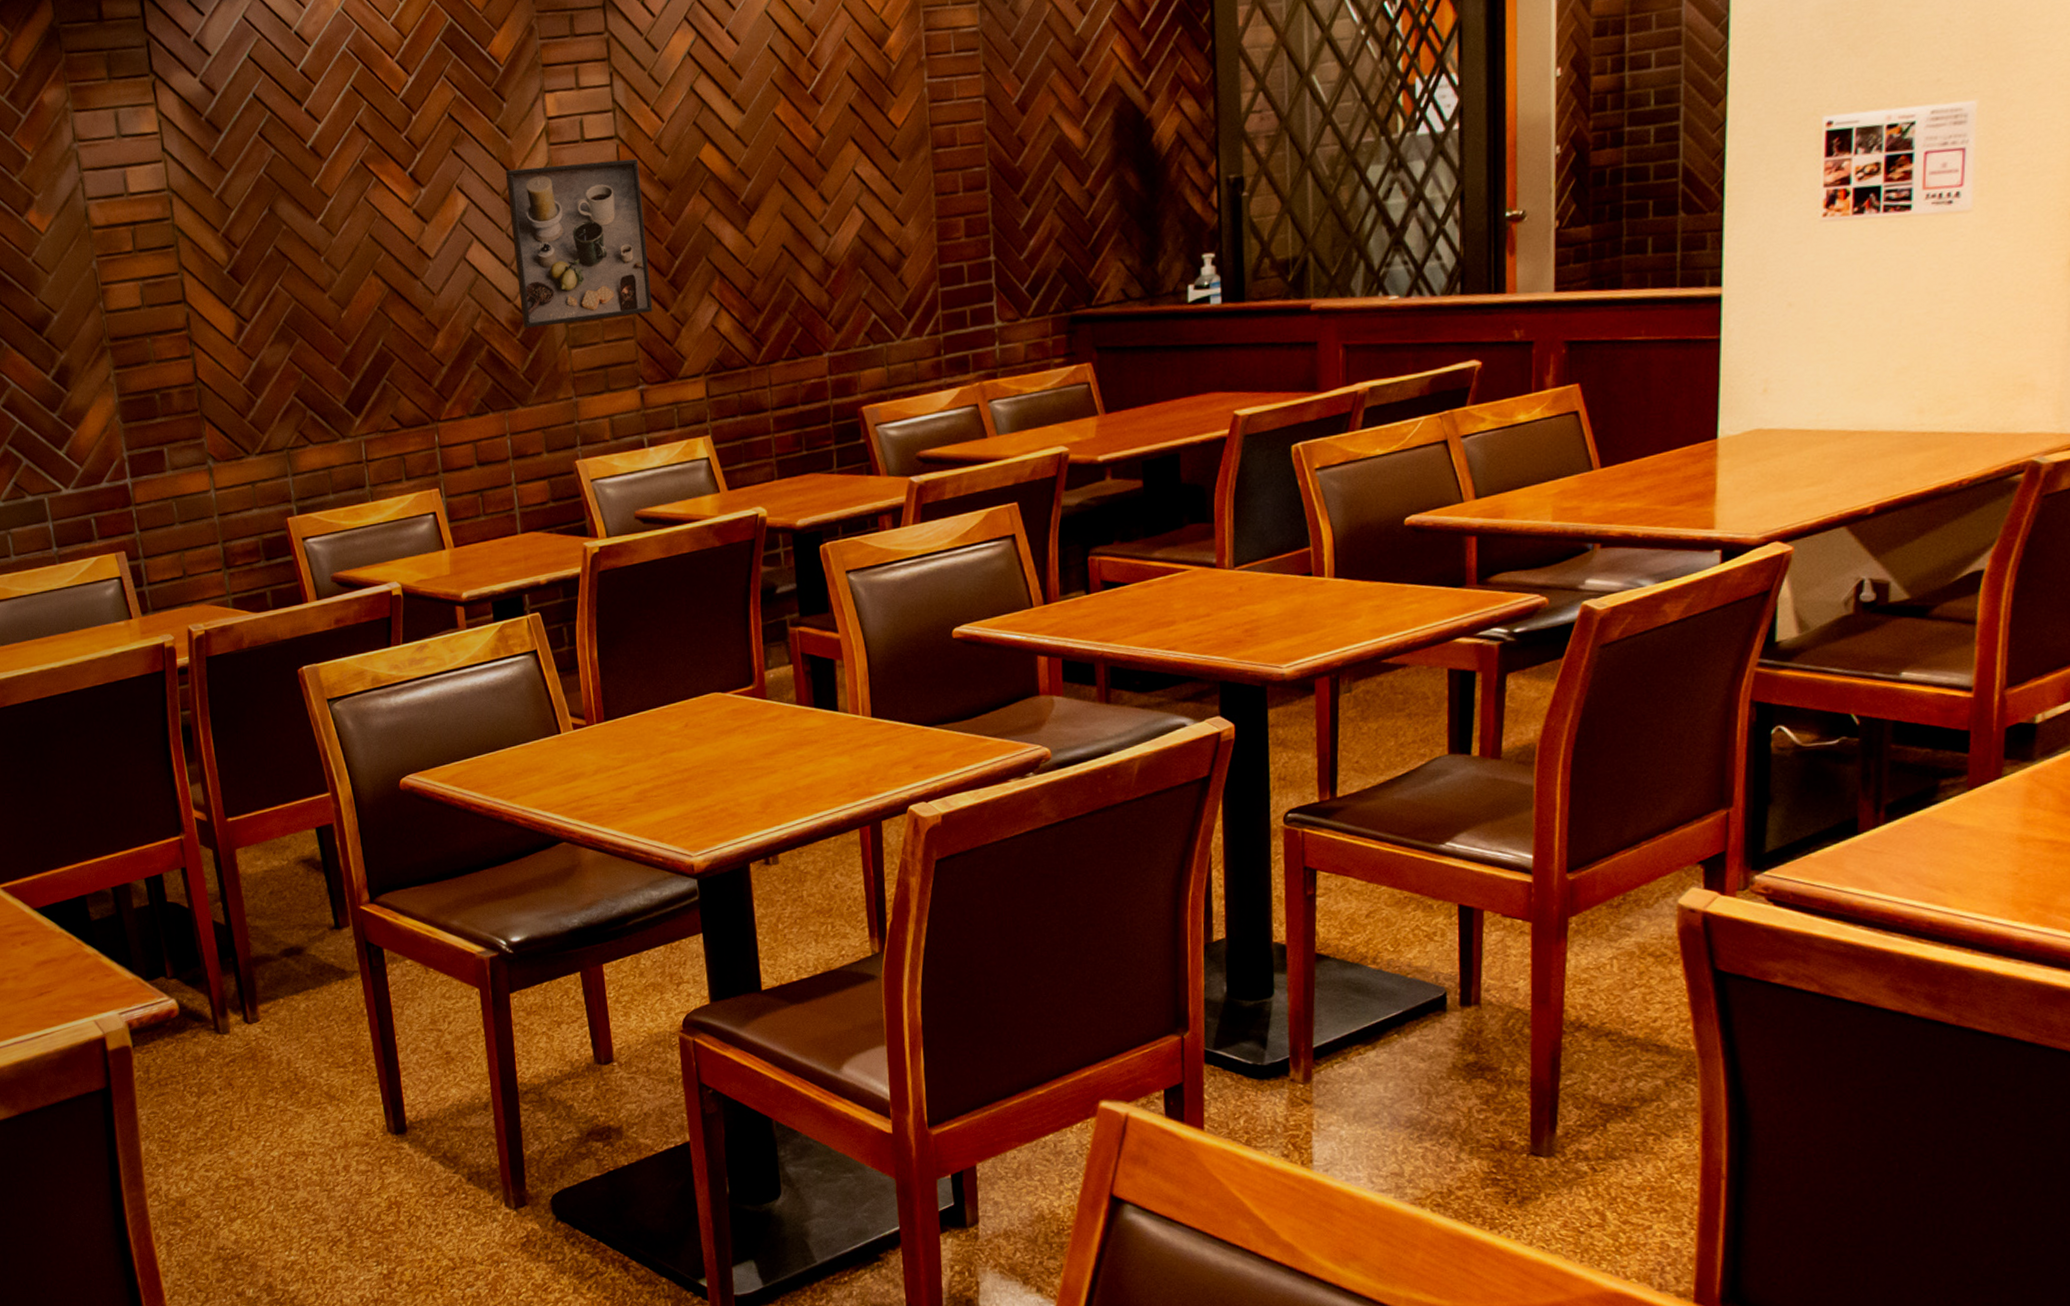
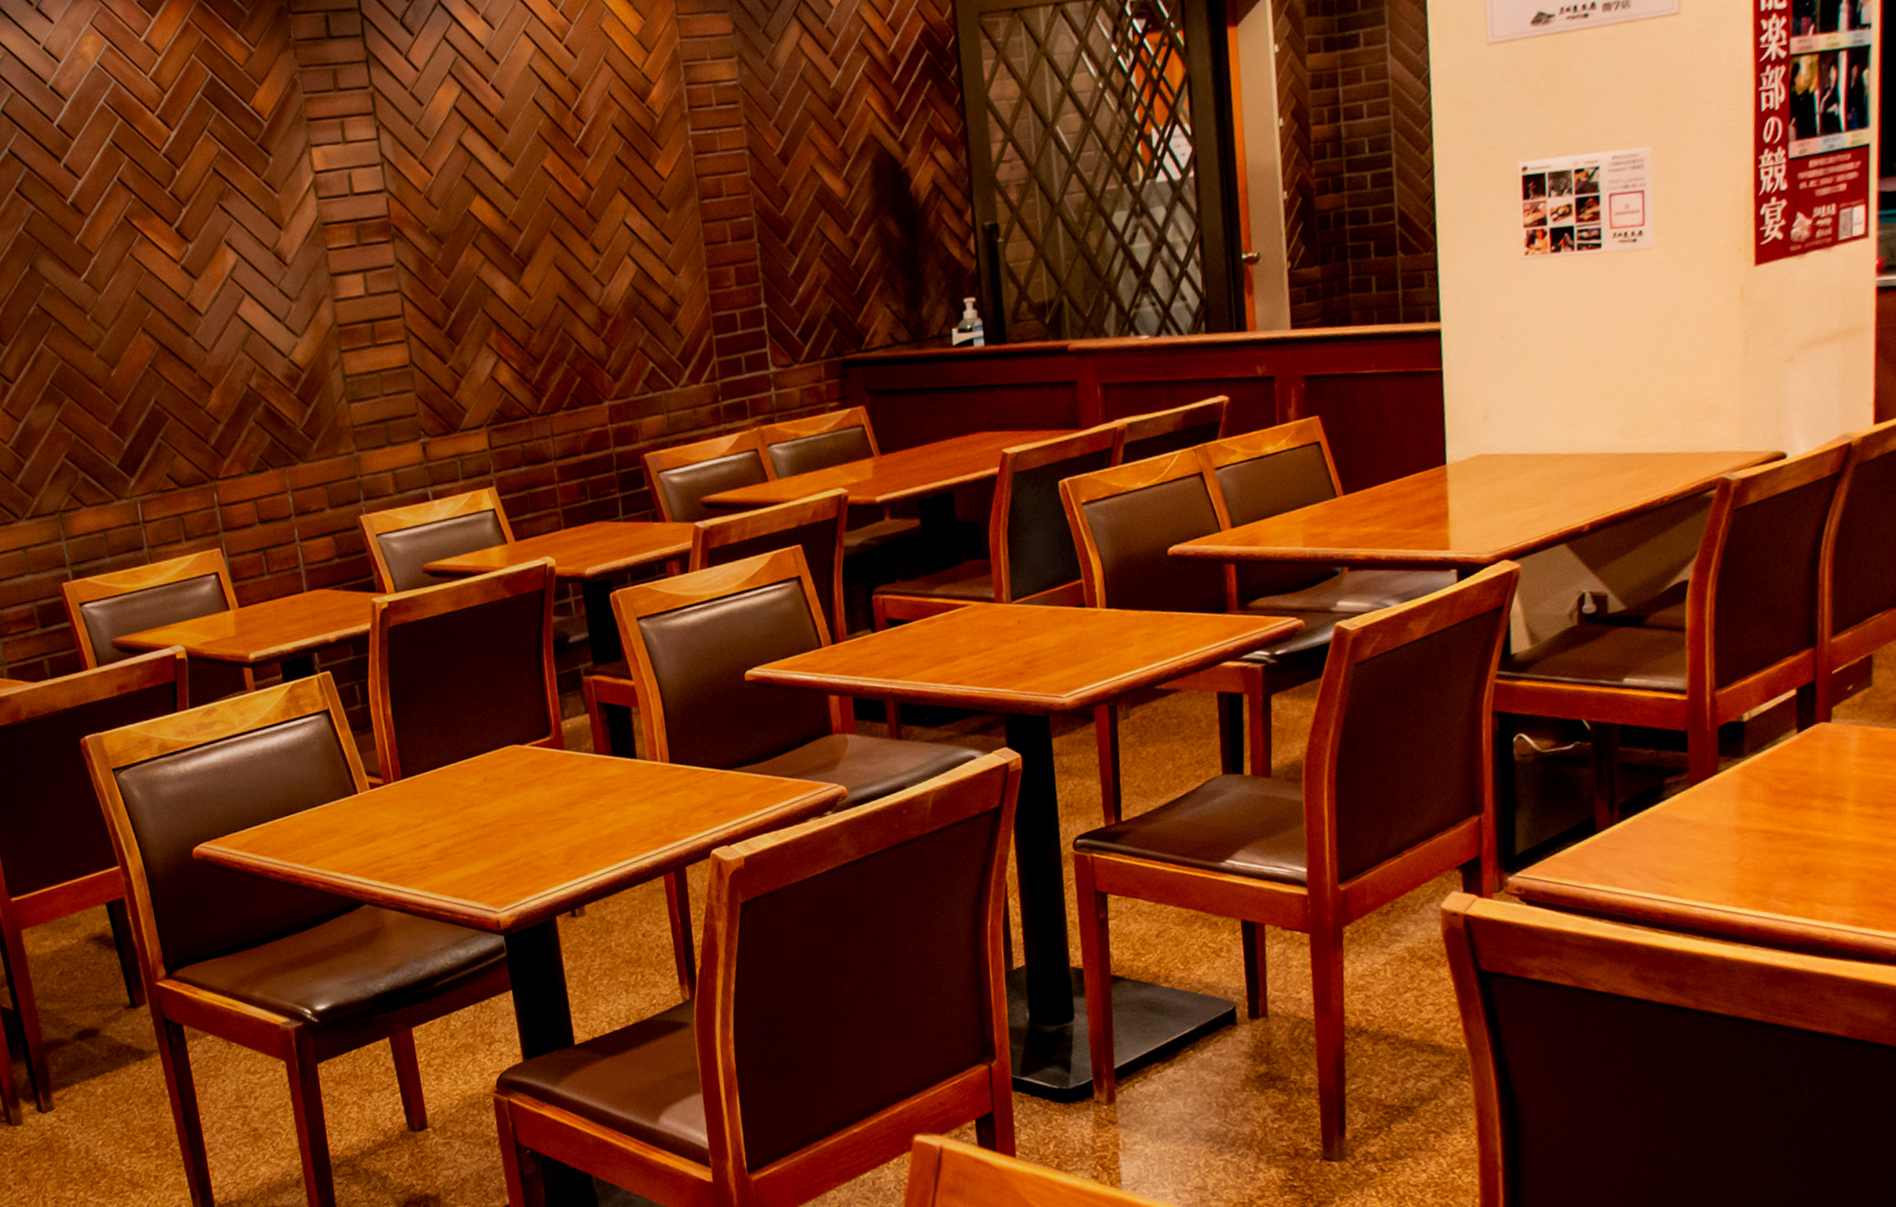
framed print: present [505,159,653,328] -> none [274,212,431,384]

